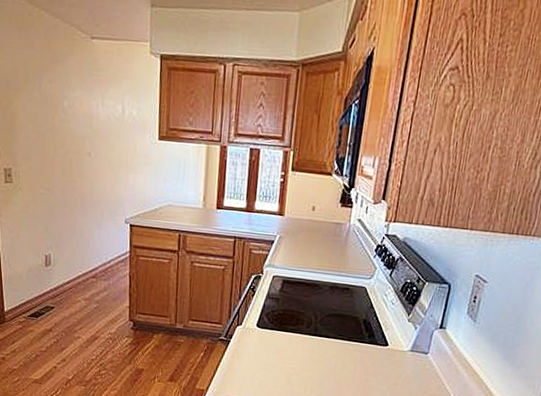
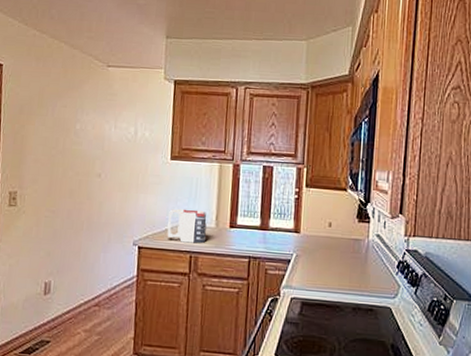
mug: none [157,189,195,223] -> present [167,208,207,244]

